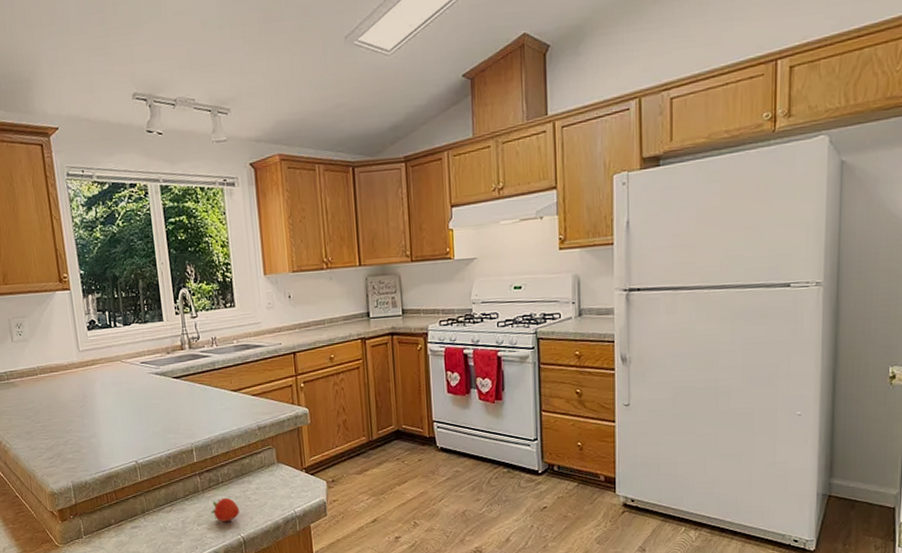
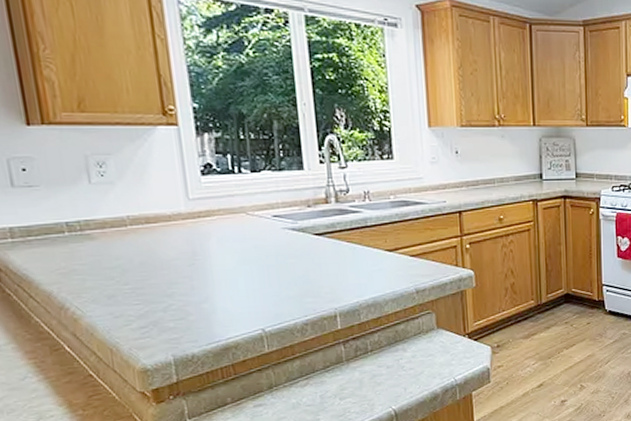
fruit: present [210,497,240,522] -> none [356,367,392,394]

